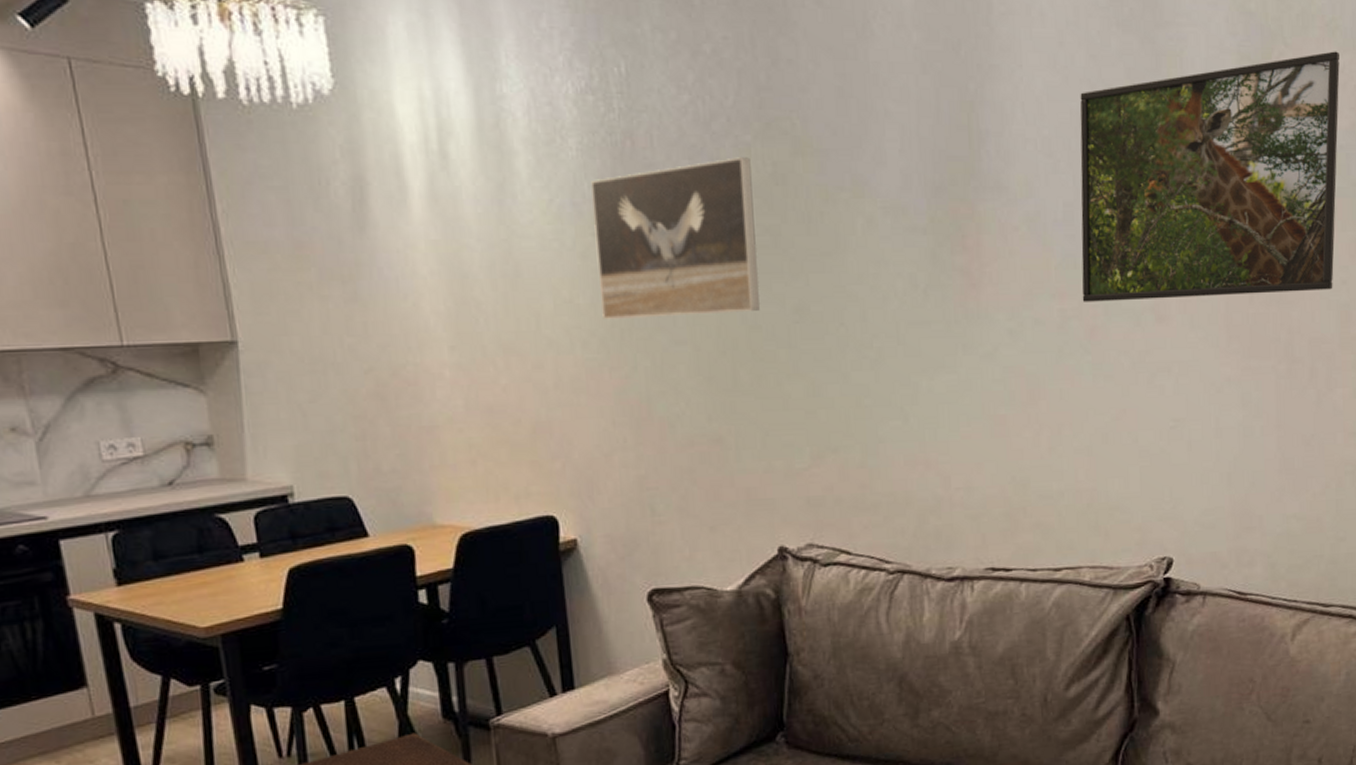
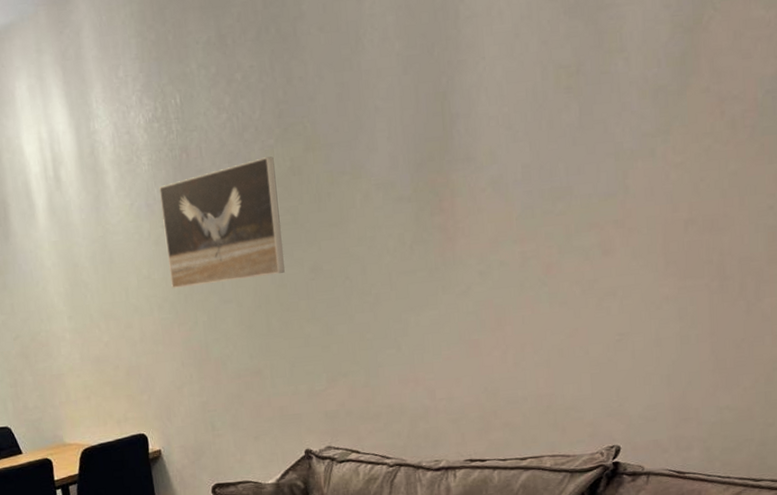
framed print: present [1080,51,1340,302] -> none [534,8,766,244]

